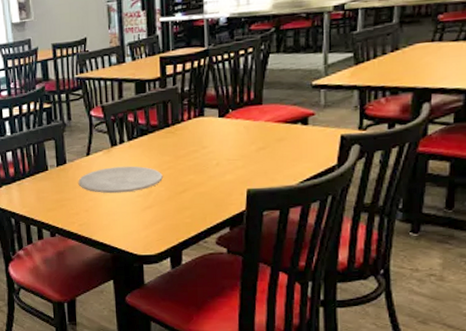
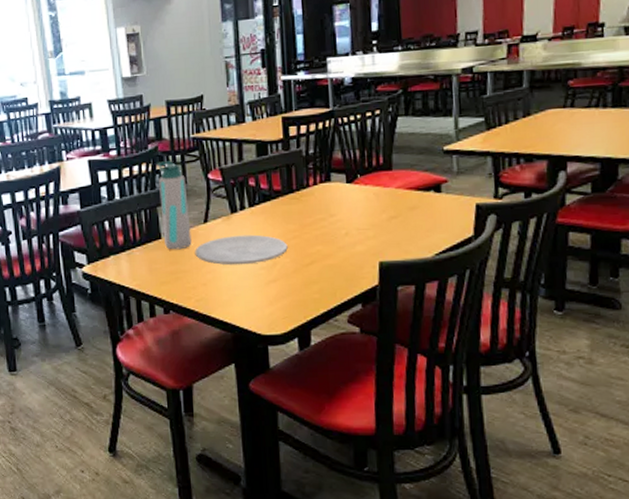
water bottle: none [44,100,75,180] -> present [157,161,192,250]

